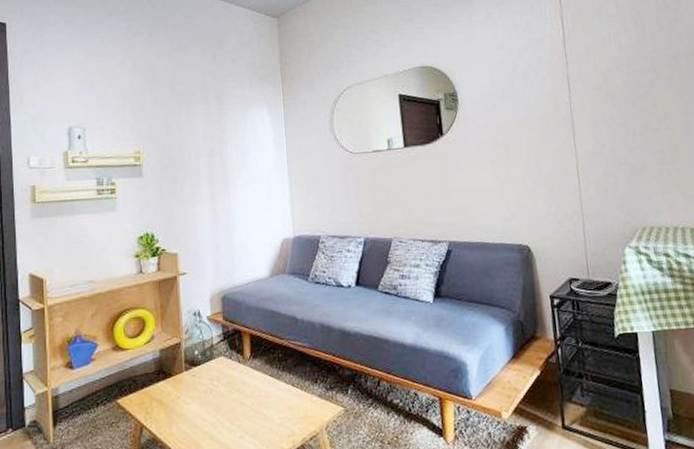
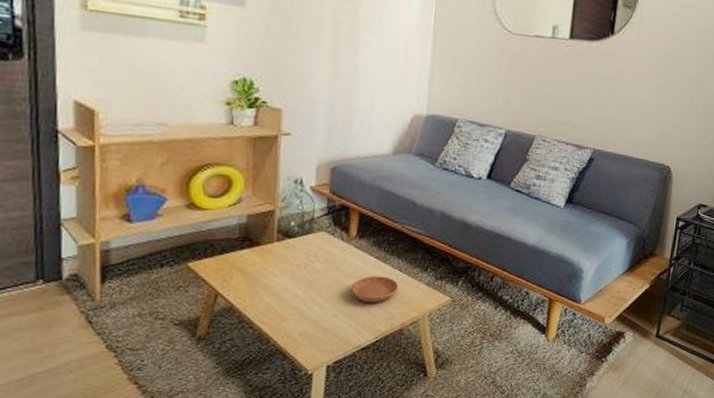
saucer: none [252,392,295,421] -> present [350,276,399,303]

